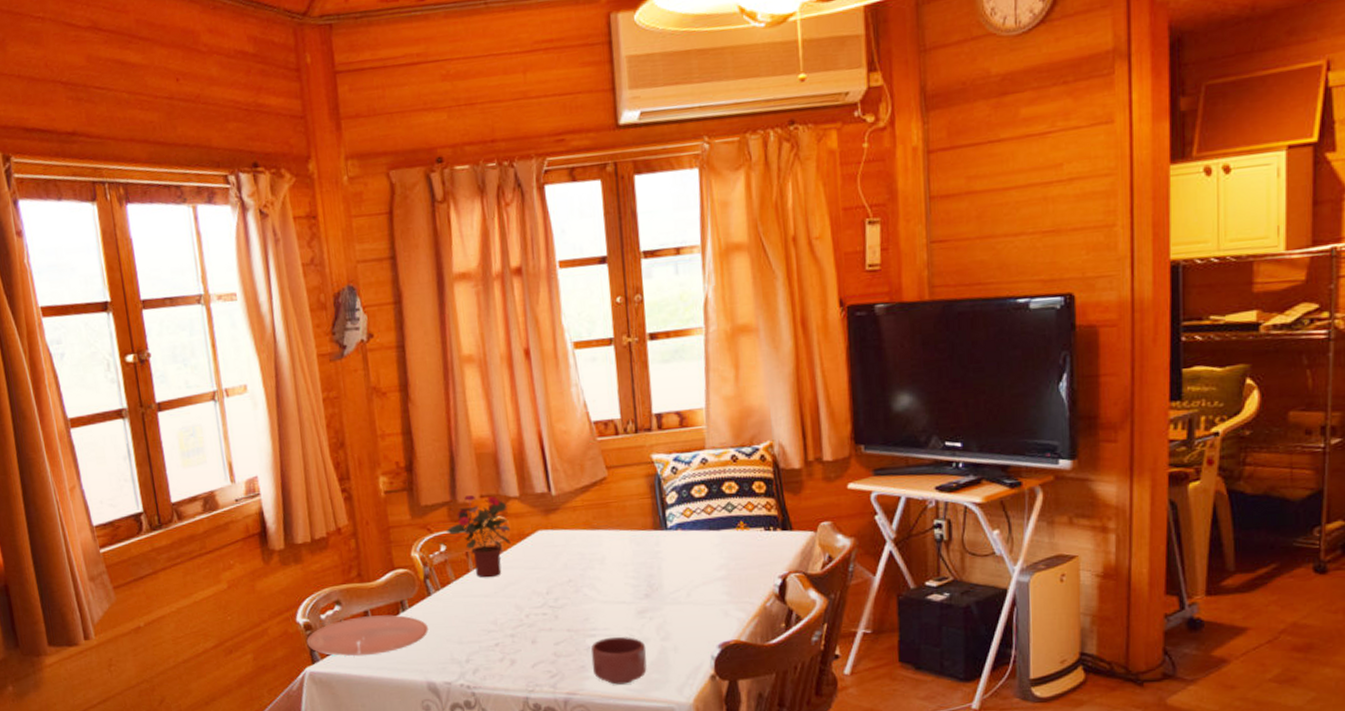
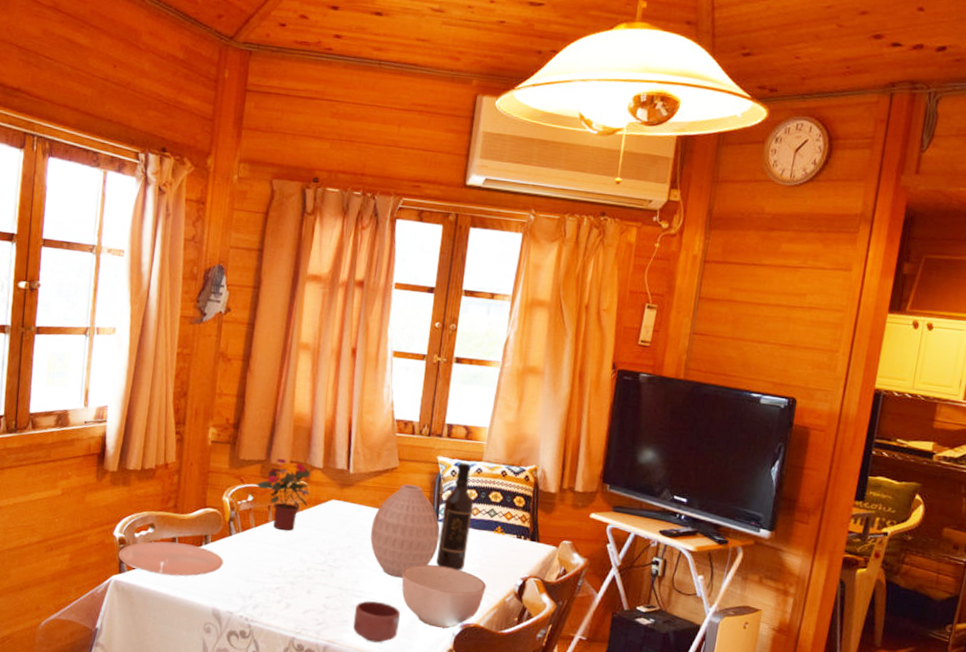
vase: none [590,493,674,605] -> present [370,484,440,578]
bowl: none [636,580,740,653] -> present [401,564,487,629]
wine bottle: none [669,455,709,583] -> present [435,462,474,570]

